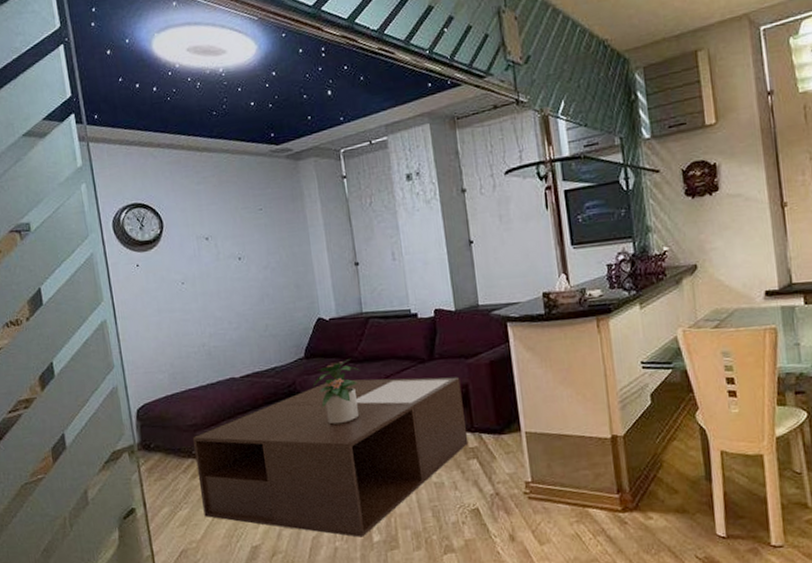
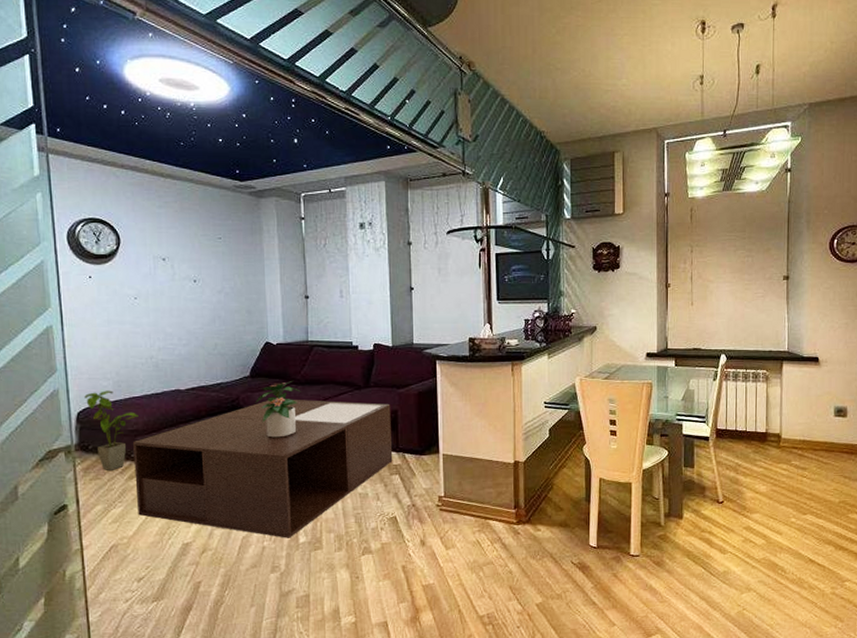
house plant: none [142,384,196,470] -> present [84,390,139,470]

